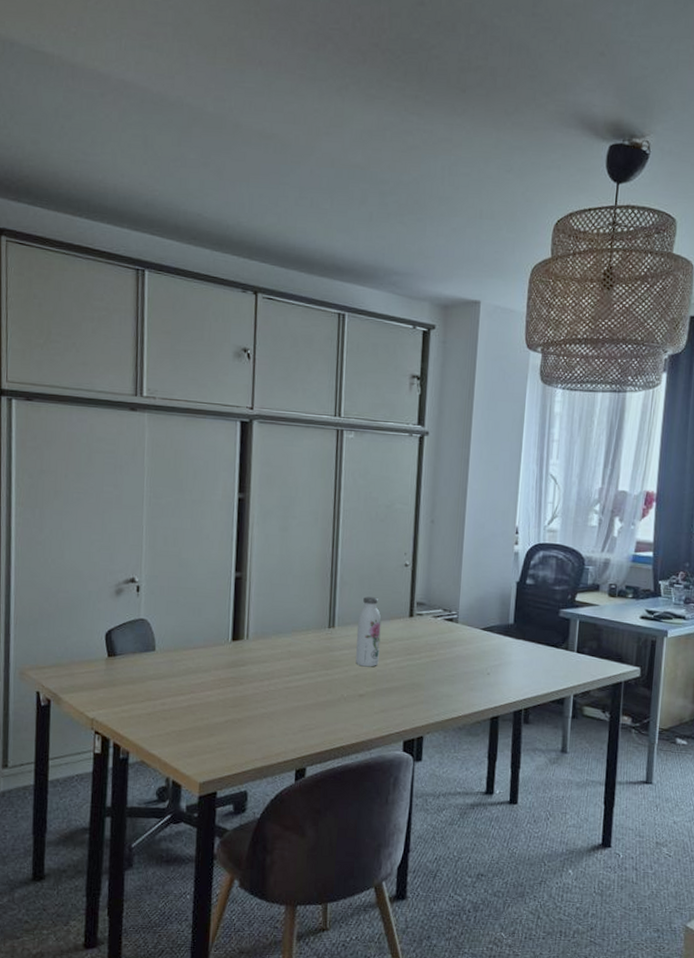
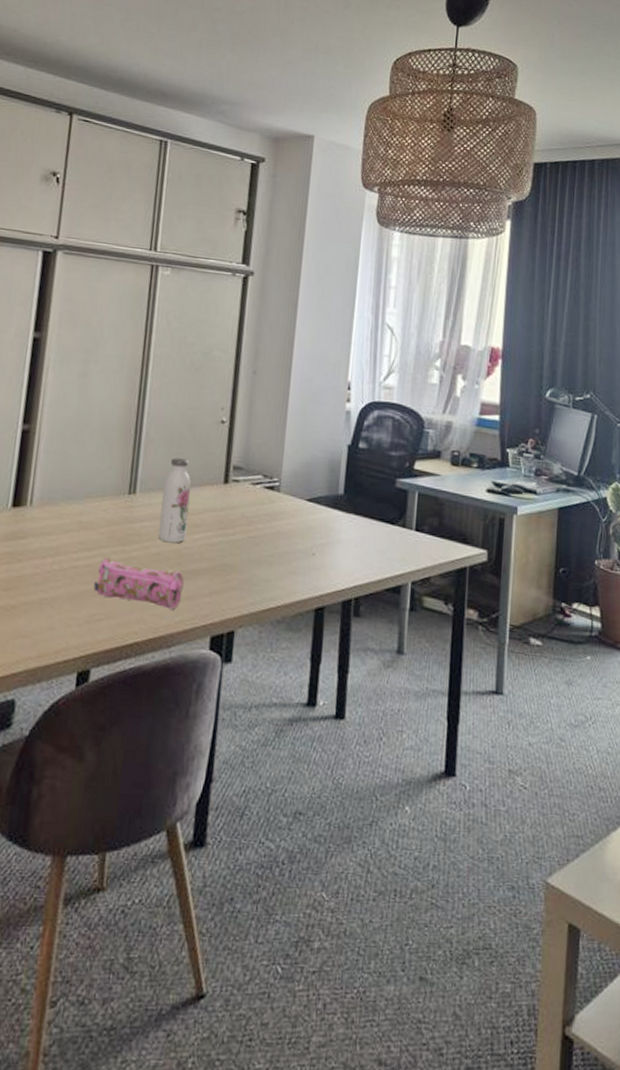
pencil case: none [304,679,379,720] -> present [94,557,184,610]

